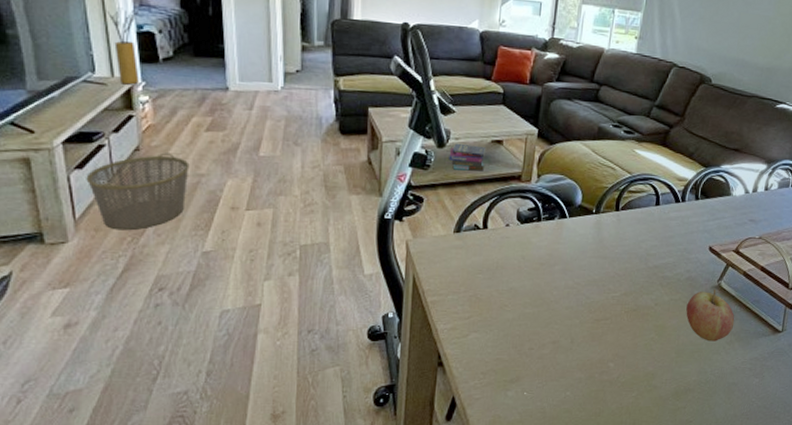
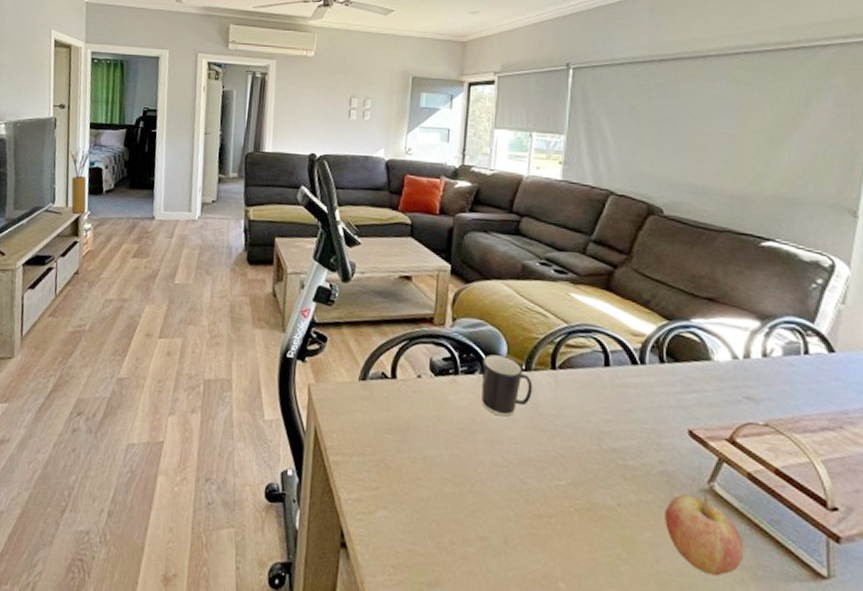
basket: present [86,152,190,231] -> none [35,276,116,351]
books: present [449,143,485,171] -> none [354,277,393,311]
mug: none [559,202,600,251] -> present [481,354,532,417]

